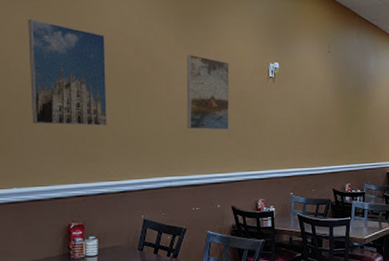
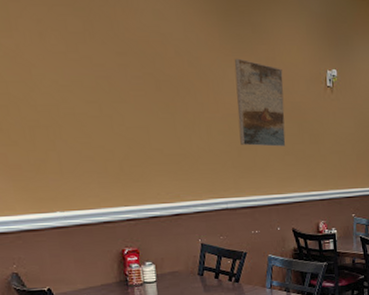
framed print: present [28,18,107,126] -> none [45,11,152,142]

